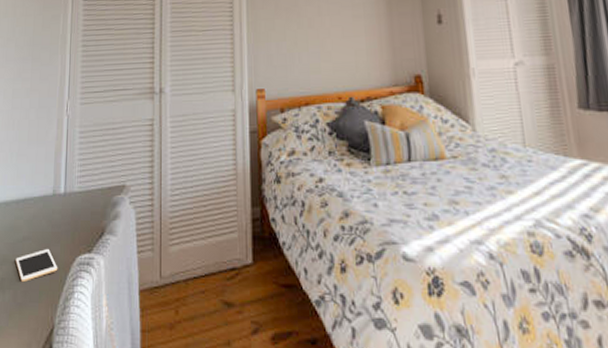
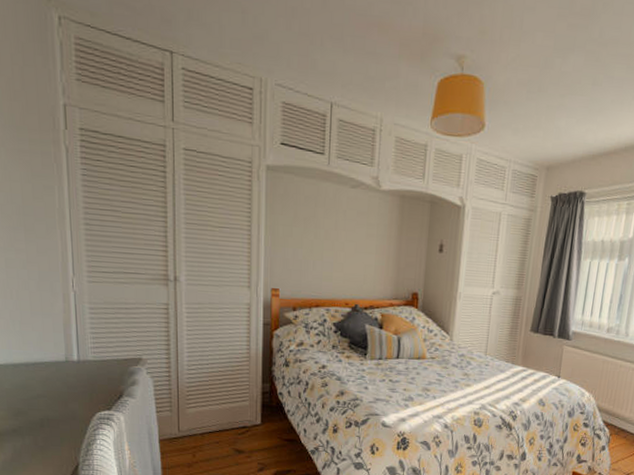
cell phone: present [15,249,58,282] -> none [32,405,78,430]

